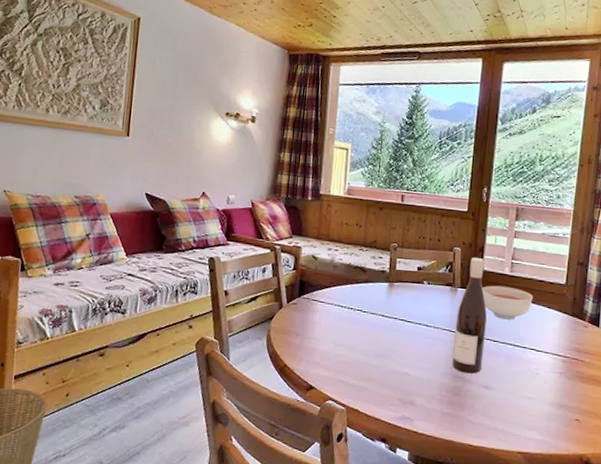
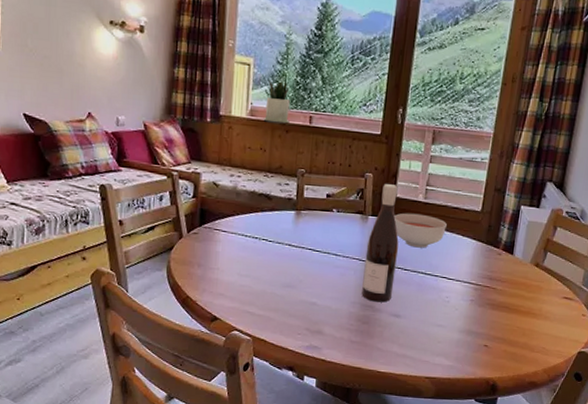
planter: none [359,163,384,202] -> present [263,80,290,124]

